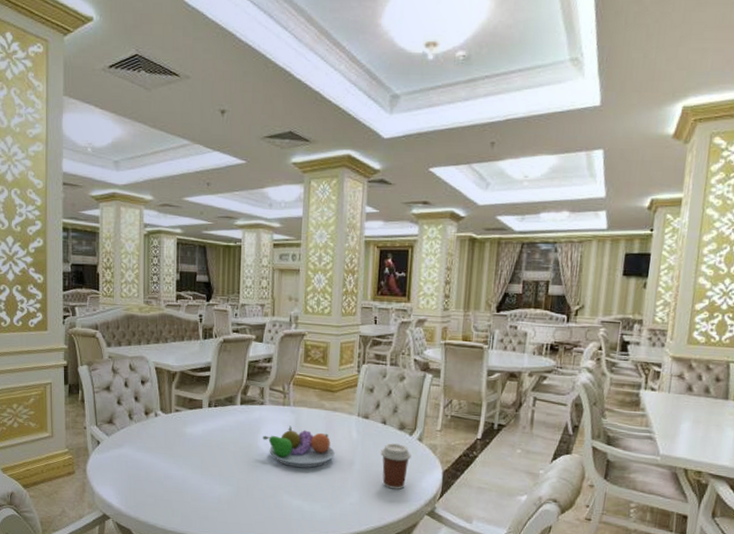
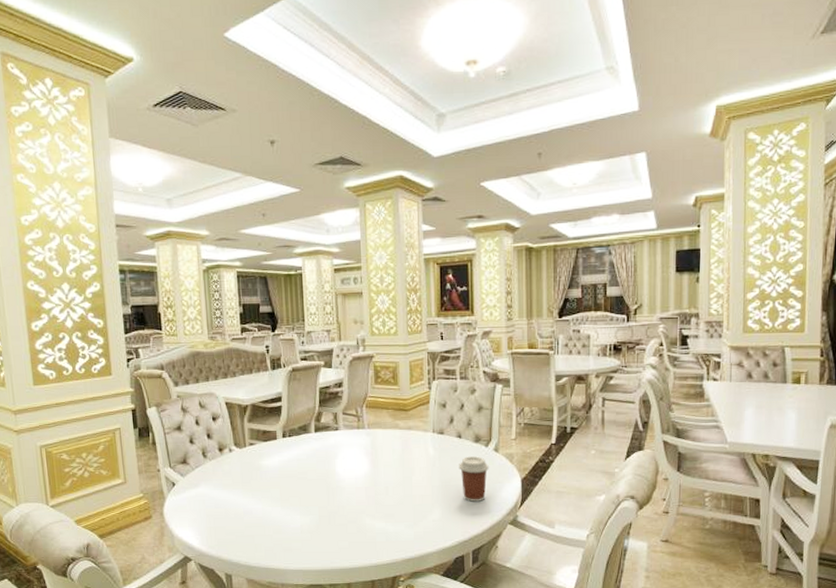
fruit bowl: present [263,426,335,468] -> none [340,448,413,490]

